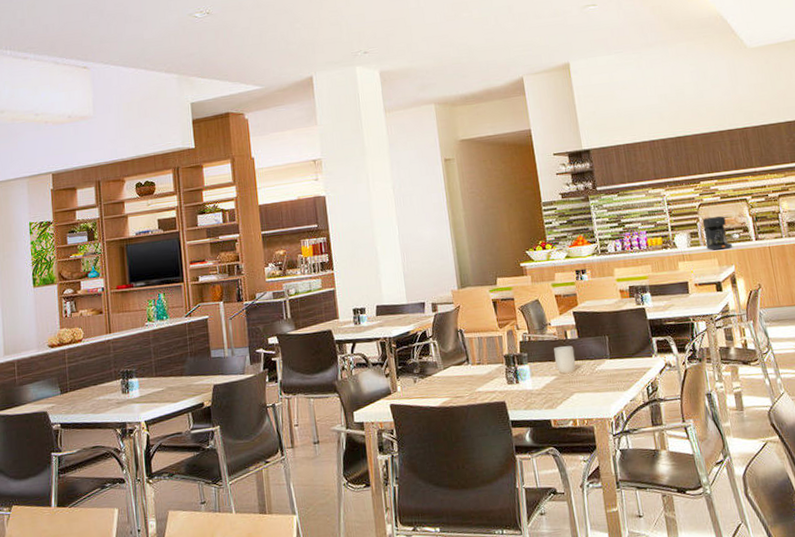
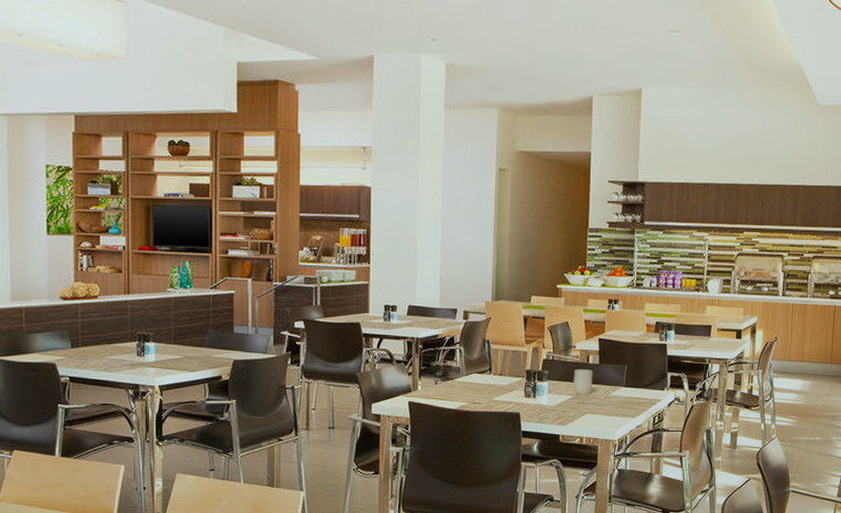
coffee maker: present [702,216,732,250] -> none [736,267,760,300]

